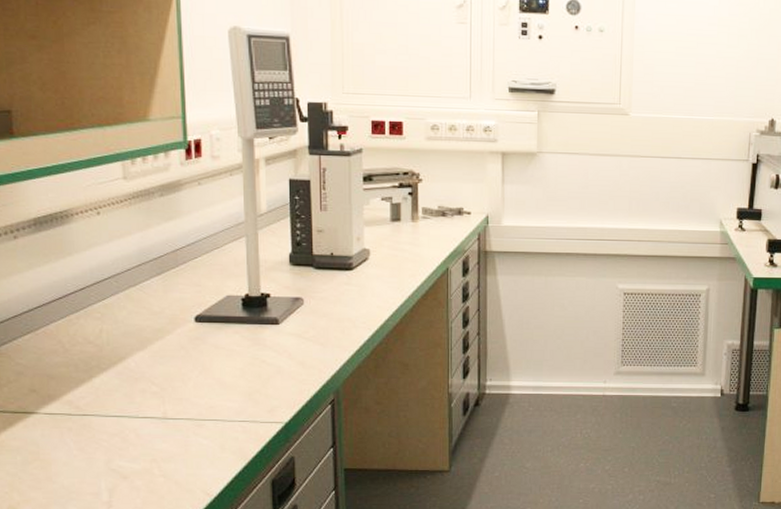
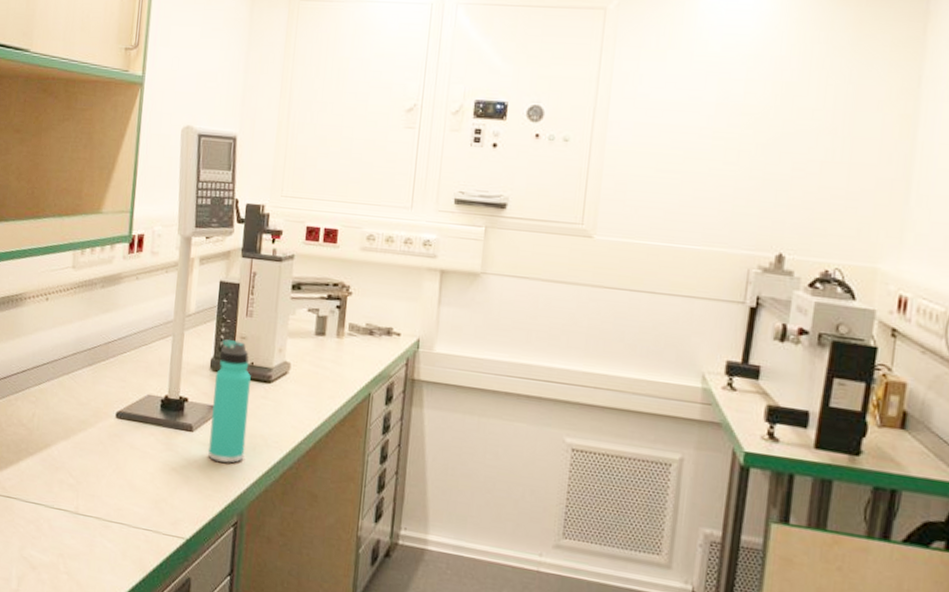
thermos bottle: none [295,233,334,348] -> present [207,338,251,463]

